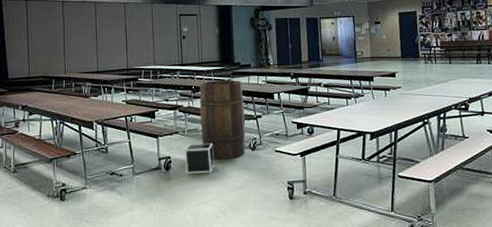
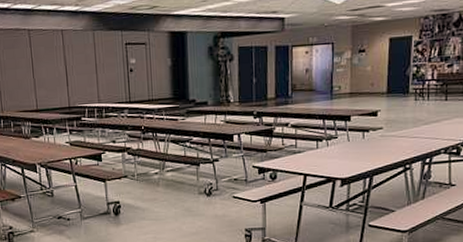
speaker: present [184,143,215,174] -> none [134,188,167,219]
wooden barrel: present [199,79,246,160] -> none [149,119,201,205]

